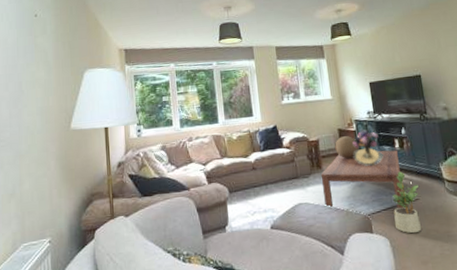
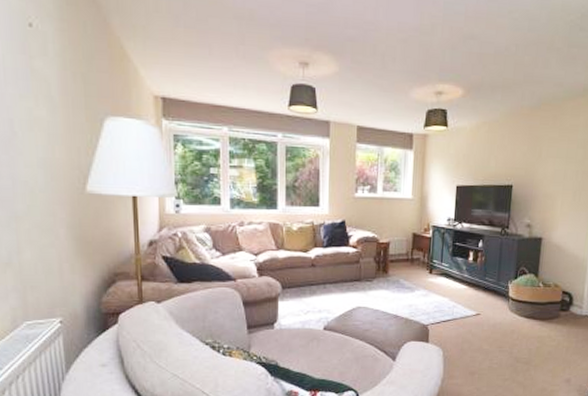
coffee table: present [320,150,404,209] -> none [385,260,470,322]
decorative sphere: present [335,136,359,159] -> none [406,242,431,267]
bouquet: present [352,129,383,167] -> none [423,236,455,277]
potted plant: present [392,171,421,234] -> none [451,285,483,346]

